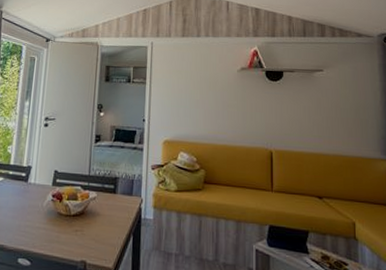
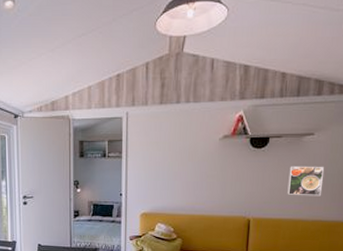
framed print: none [305,100,338,130] -> present [287,167,324,197]

